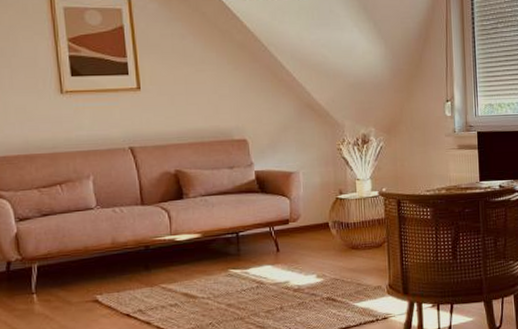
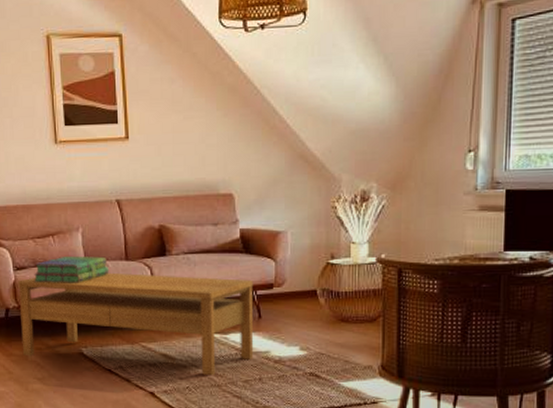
coffee table: none [21,217,274,310] -> present [18,272,254,376]
stack of books: none [40,203,124,232] -> present [34,256,109,283]

